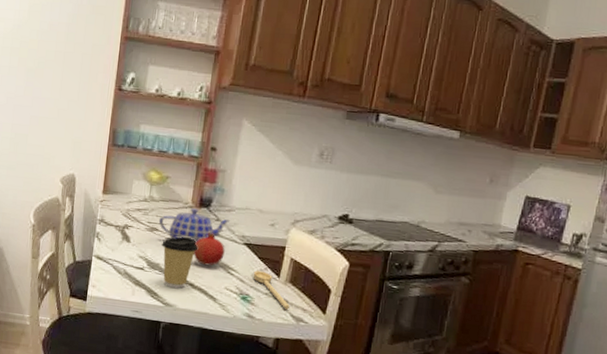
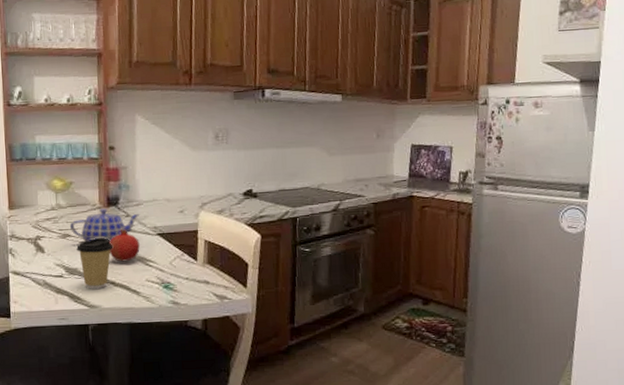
spoon: present [253,271,290,310] -> none [171,257,212,290]

